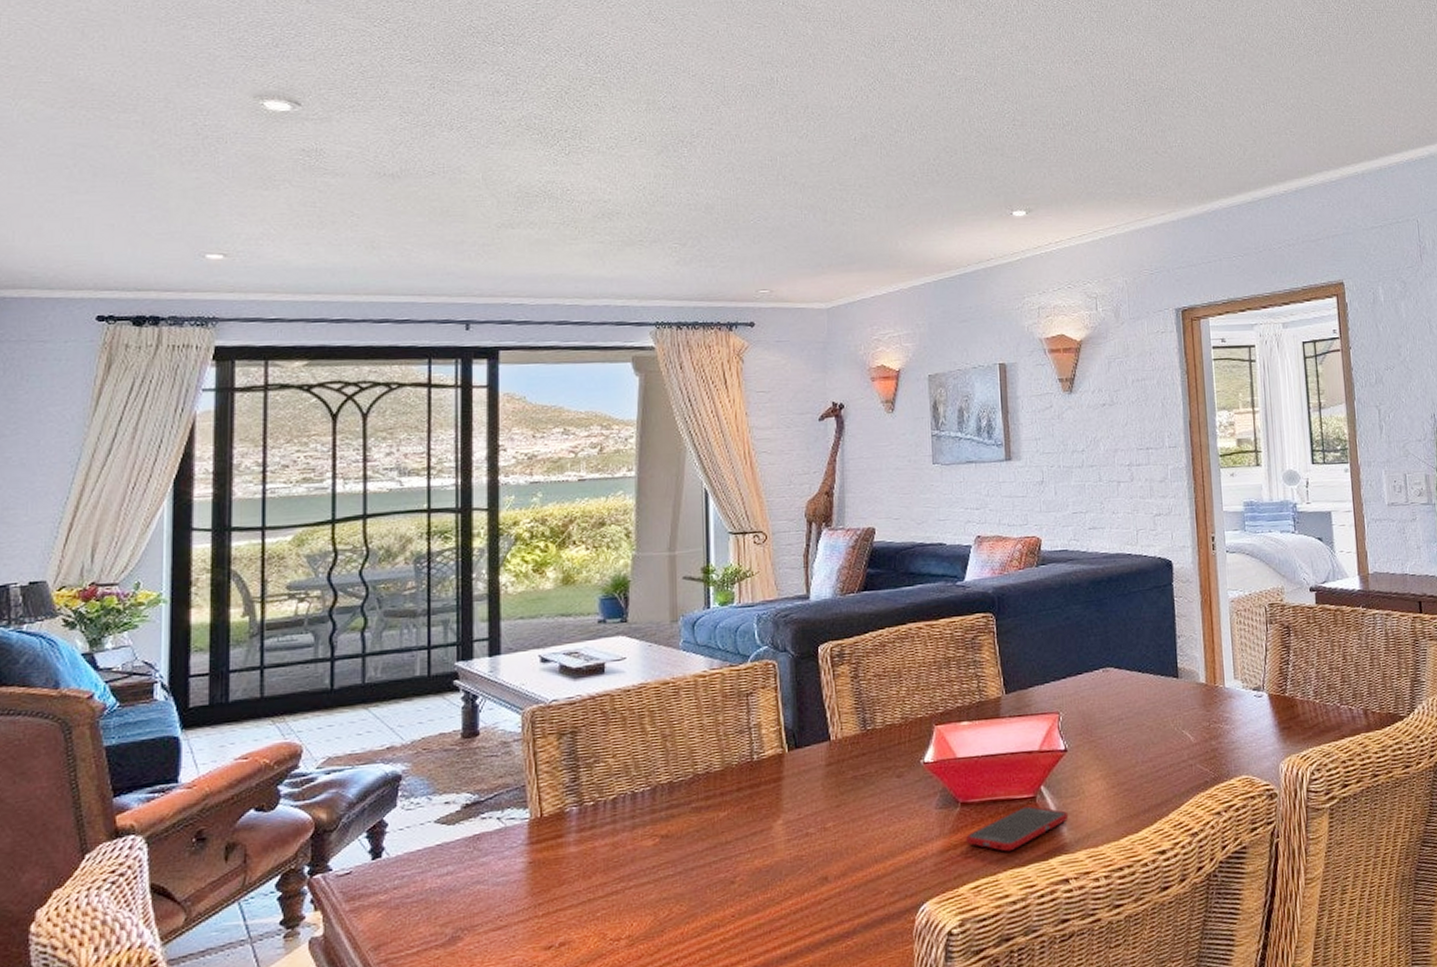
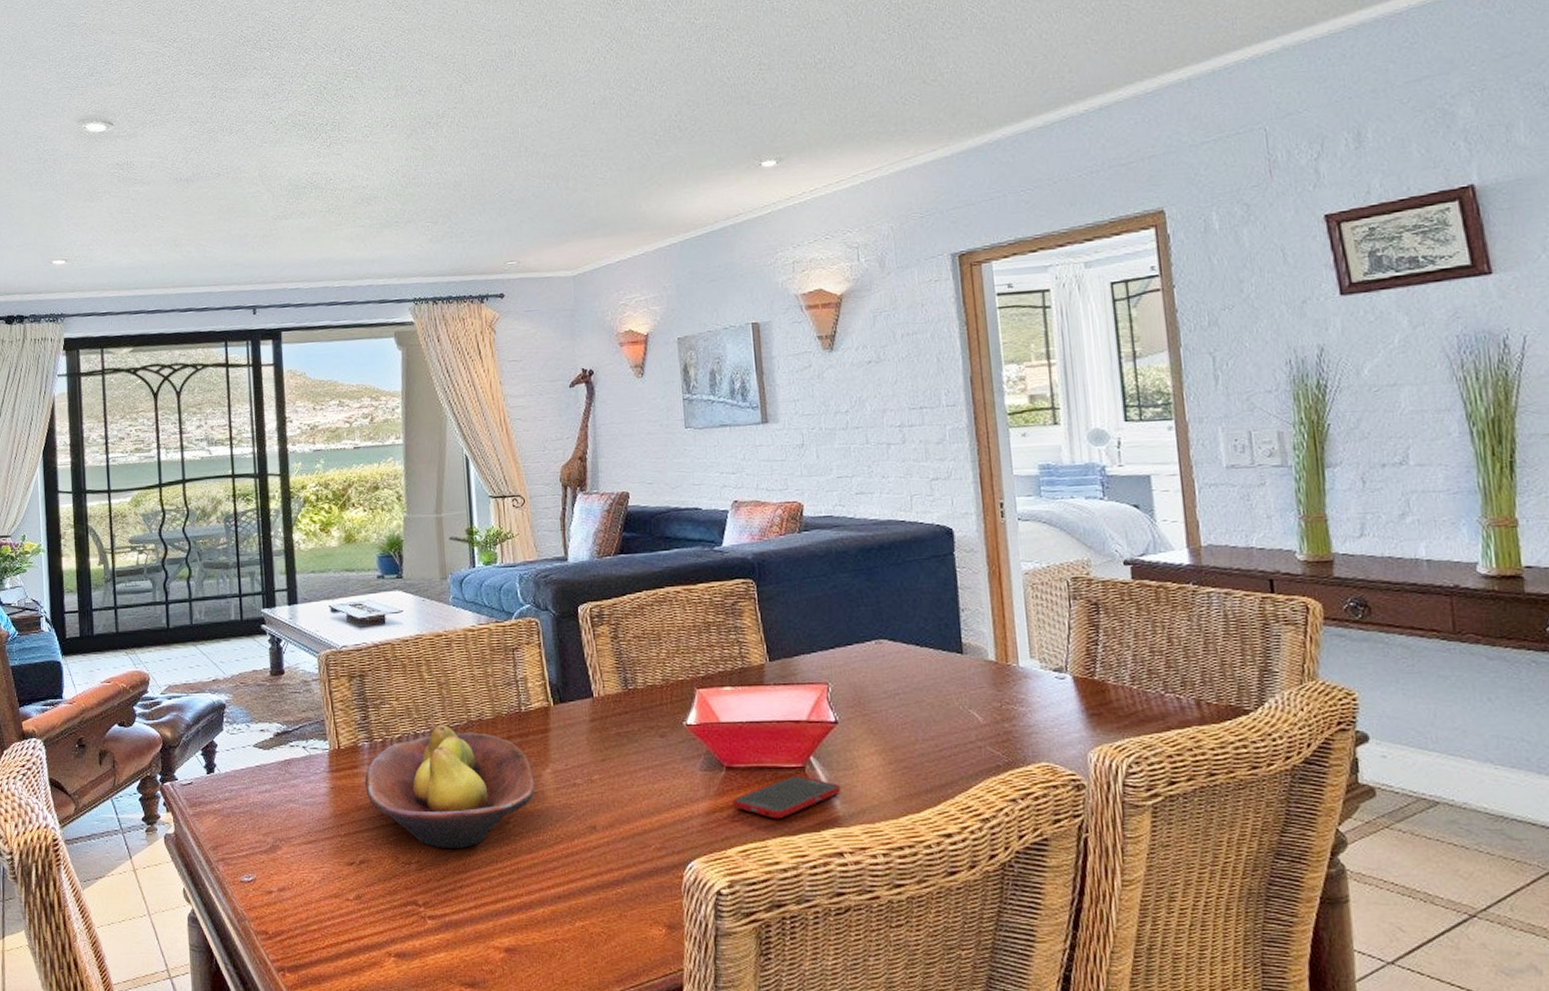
fruit bowl: none [570,781,765,919] -> present [364,725,535,848]

